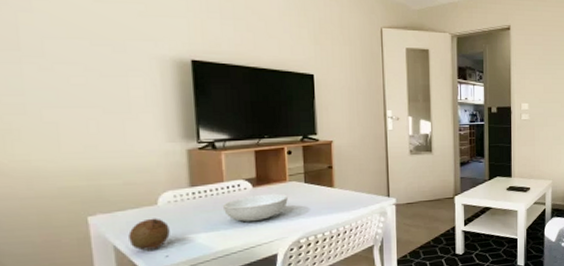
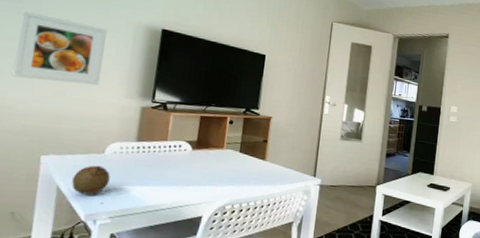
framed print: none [22,59,135,136] -> present [12,10,107,86]
serving bowl: present [223,193,288,222] -> none [162,157,222,183]

